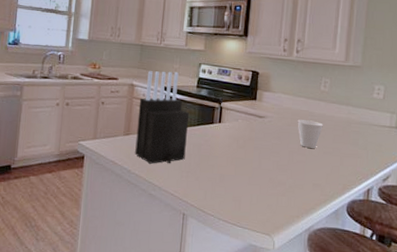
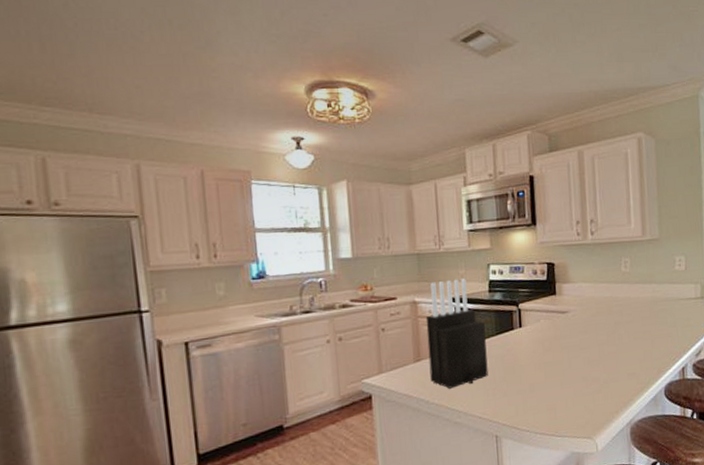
cup: present [297,119,323,148] -> none [602,306,630,337]

